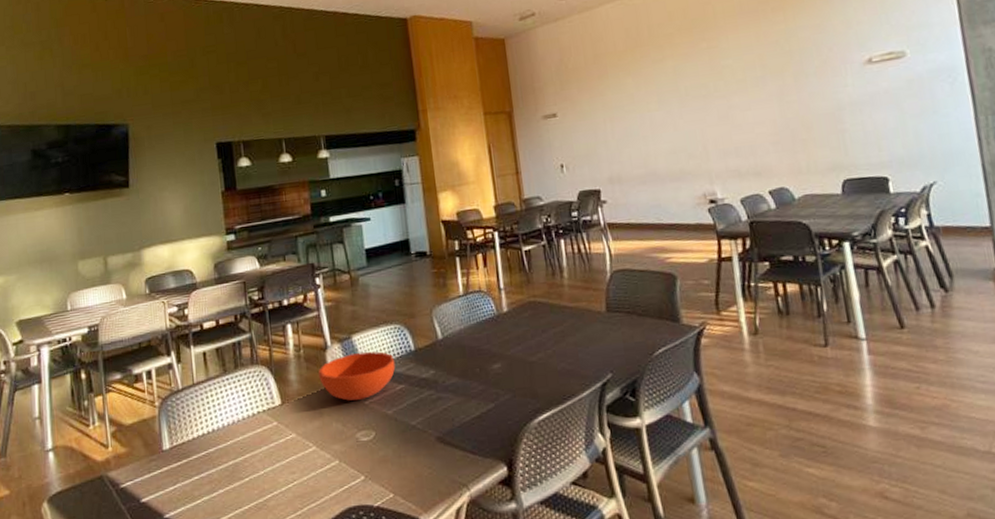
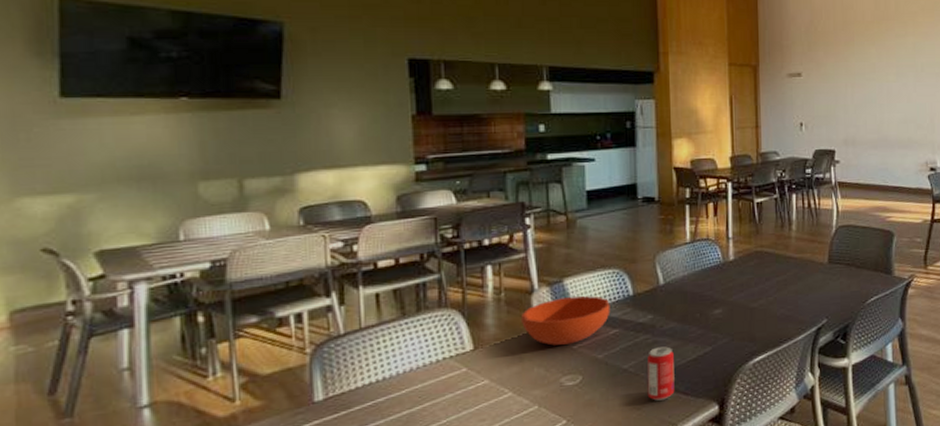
beverage can: none [433,402,462,459] -> present [647,346,675,401]

